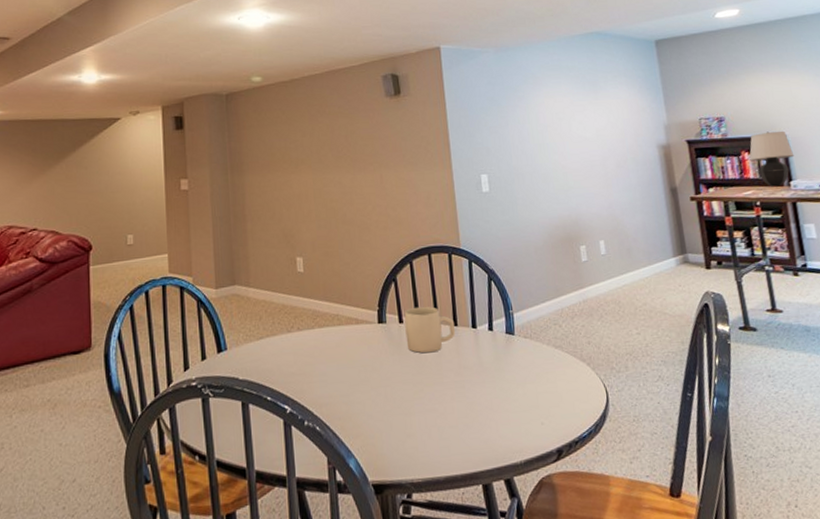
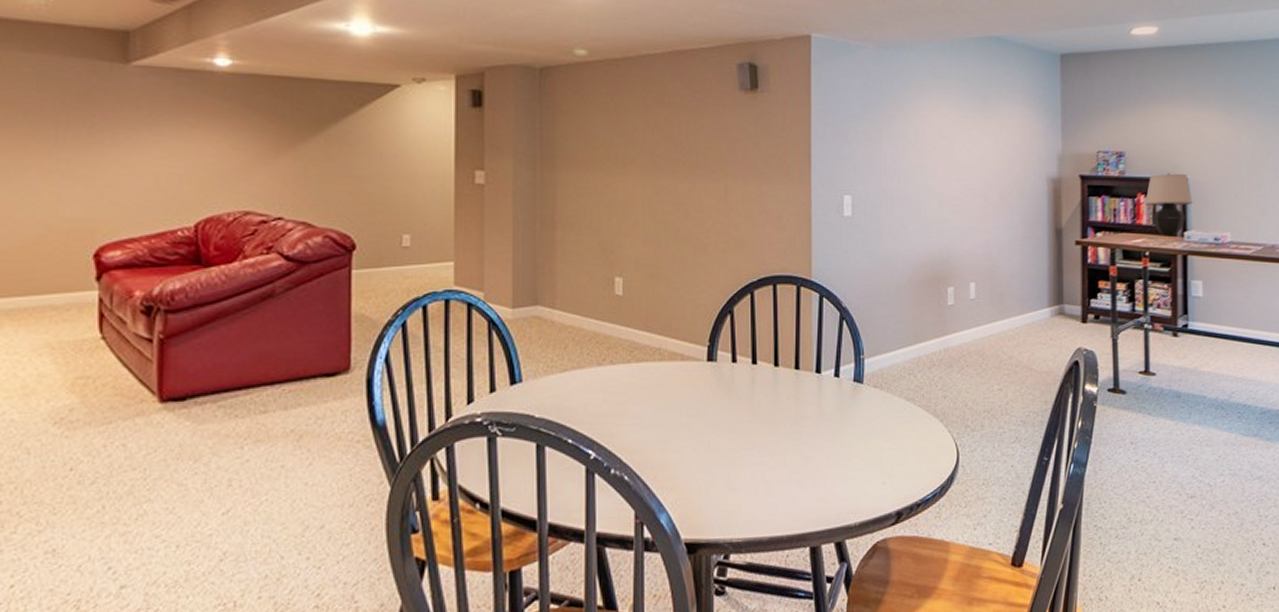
mug: present [404,306,455,353] -> none [738,344,797,399]

